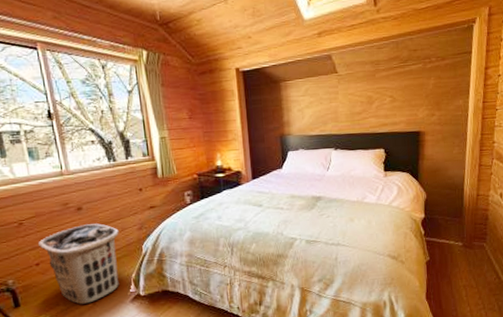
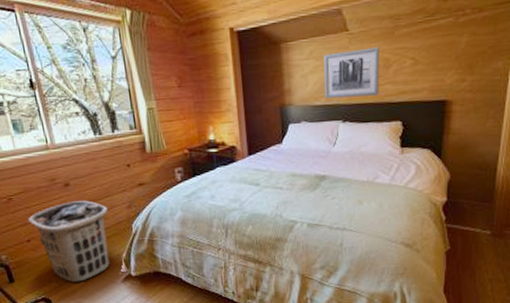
wall art: none [317,87,365,130] -> present [324,47,380,99]

